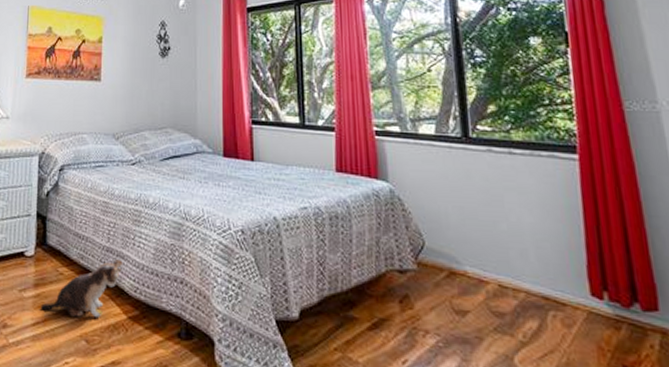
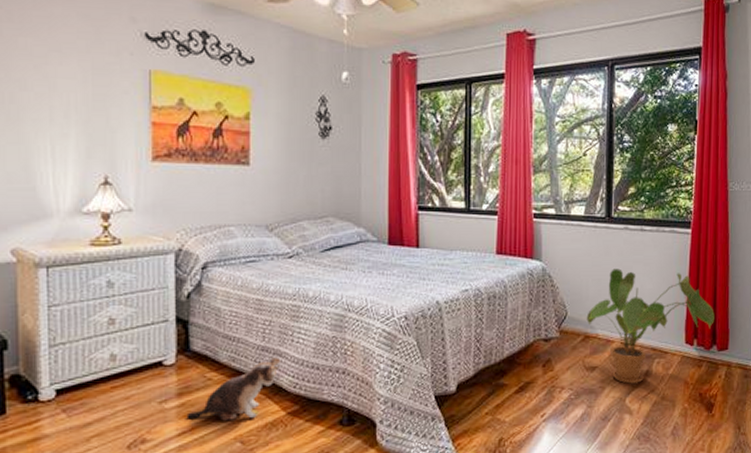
house plant: none [449,195,631,340] -> present [586,268,715,384]

